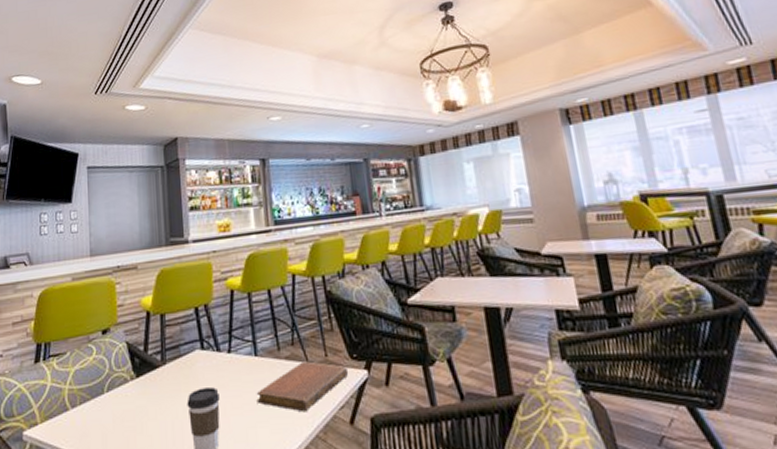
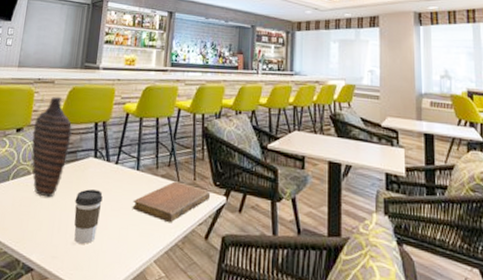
decorative vase: none [121,284,169,406] -> present [31,97,72,198]

